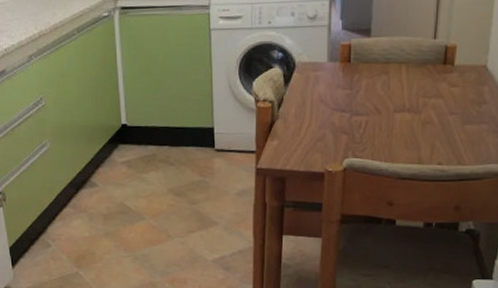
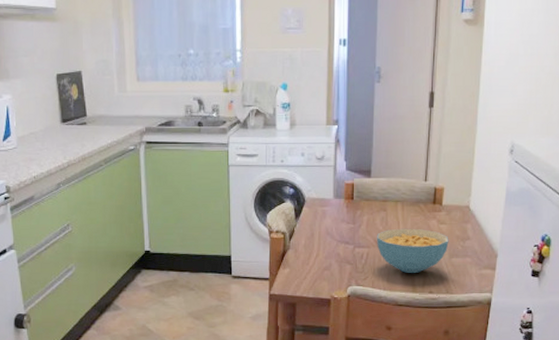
cereal bowl: none [376,92,462,144] -> present [376,228,449,274]

